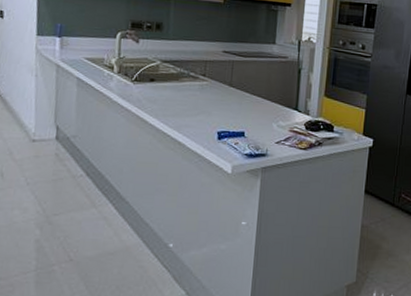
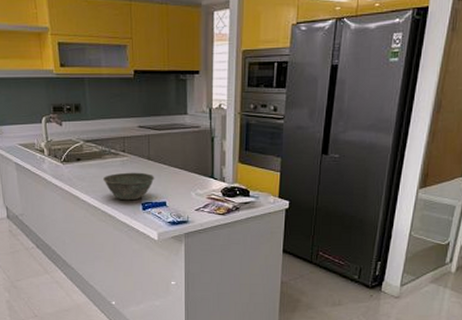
bowl: none [177,97,235,129] -> present [103,172,155,201]

